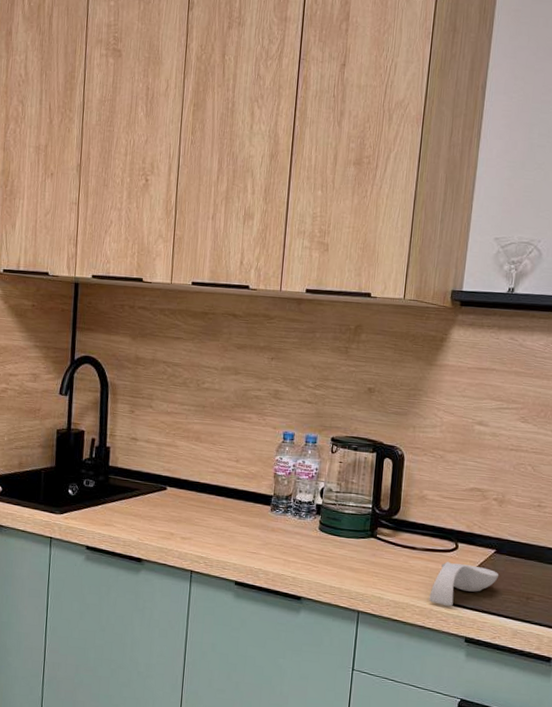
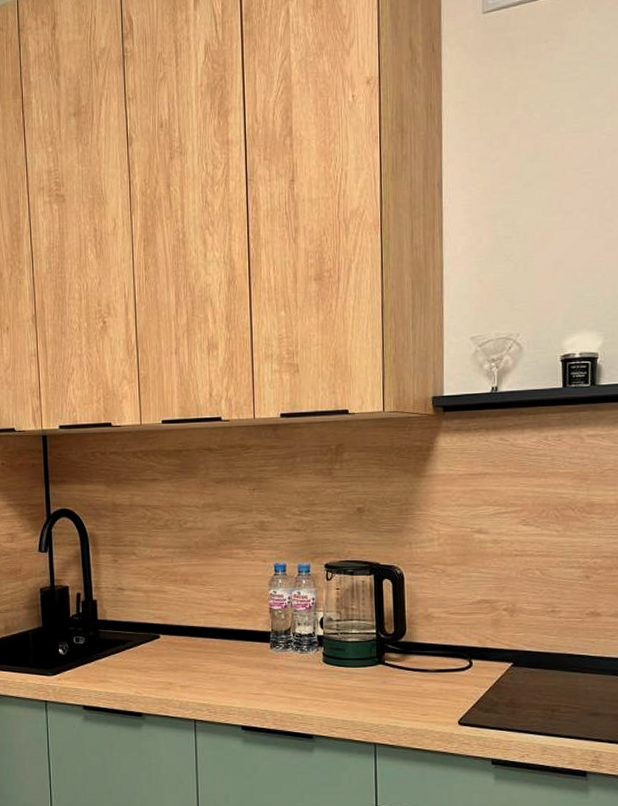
spoon rest: present [429,562,498,607] -> none [448,681,519,728]

